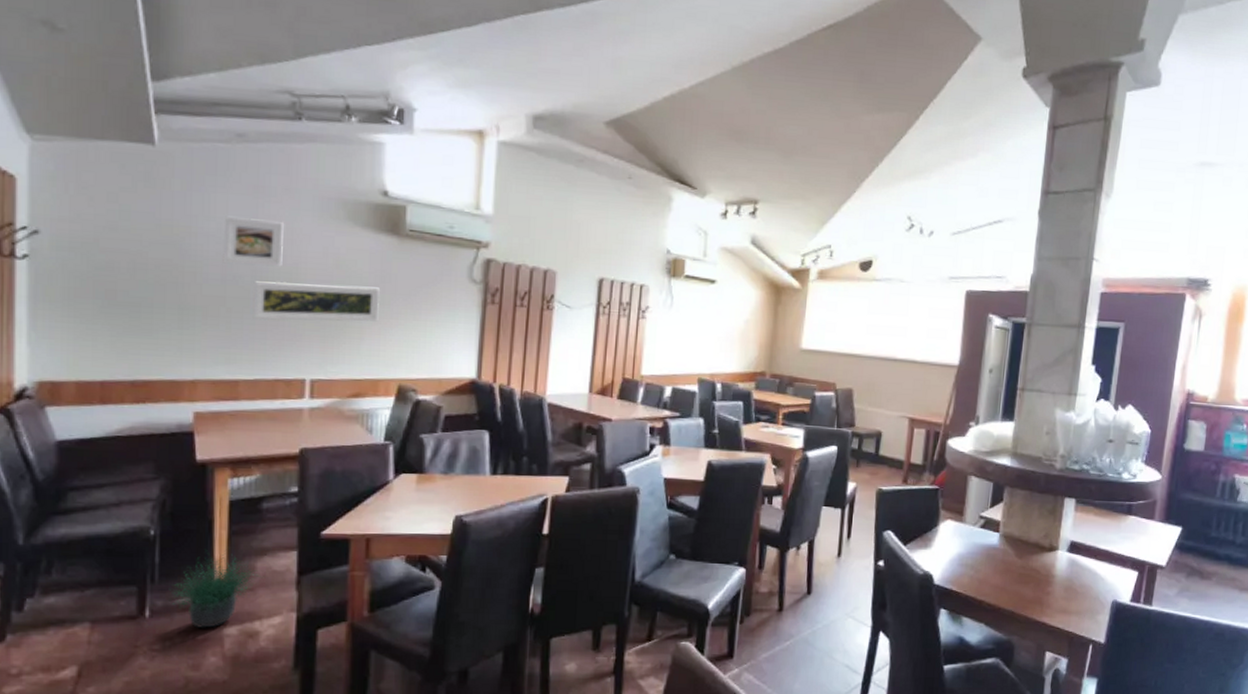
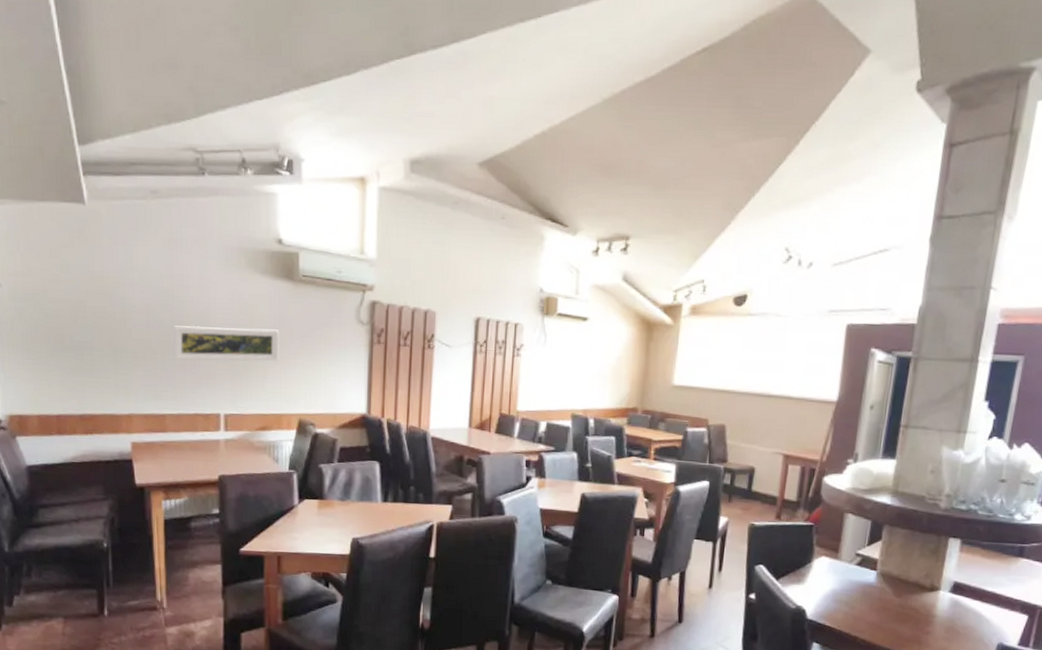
potted plant: present [168,549,264,628] -> none [121,561,196,627]
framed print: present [223,216,284,267] -> none [145,266,196,312]

